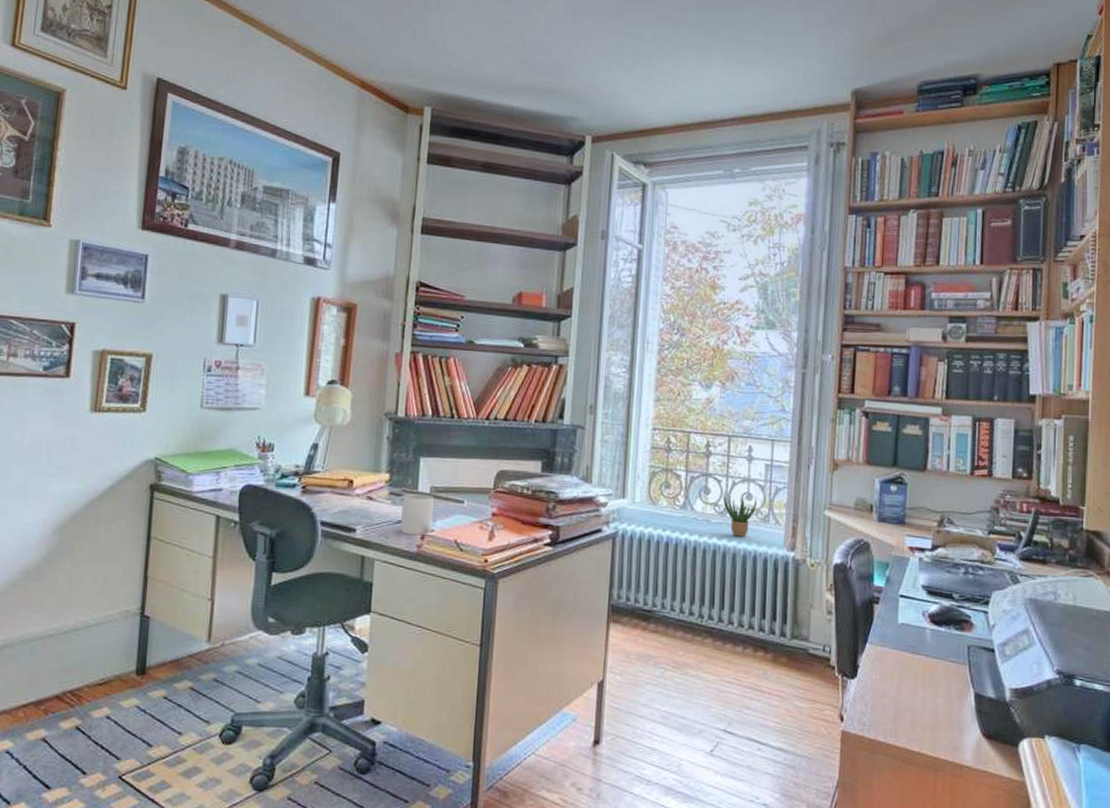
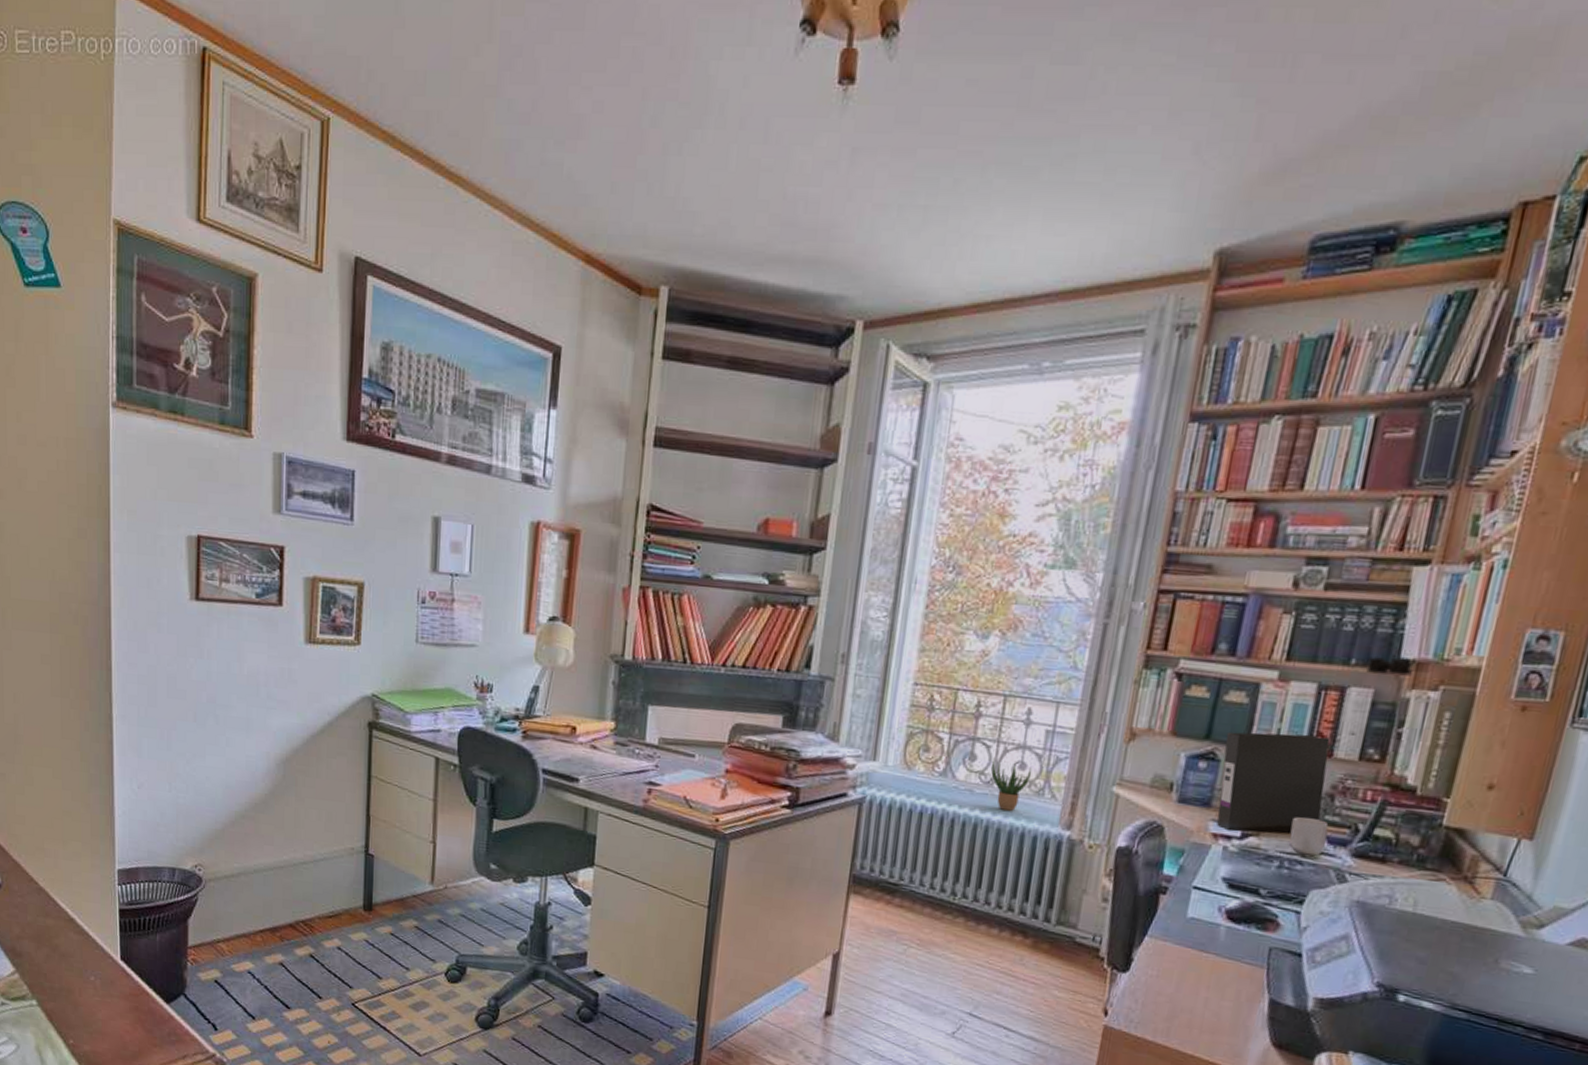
mug: present [400,493,435,536] -> none [626,744,663,790]
binder: none [909,458,991,545] -> present [1216,731,1331,835]
cup: none [968,529,998,563] -> present [1289,817,1329,857]
decorative figurine: none [1005,384,1041,408] -> present [1366,646,1416,676]

